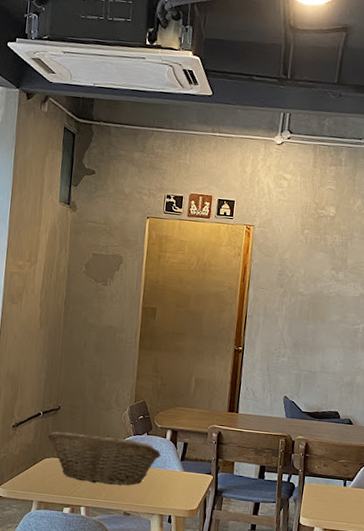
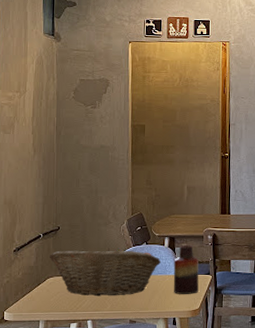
vase: none [172,440,201,493] -> present [173,245,199,294]

